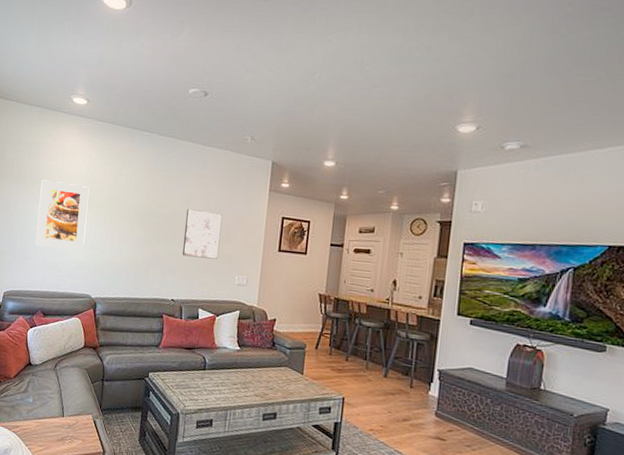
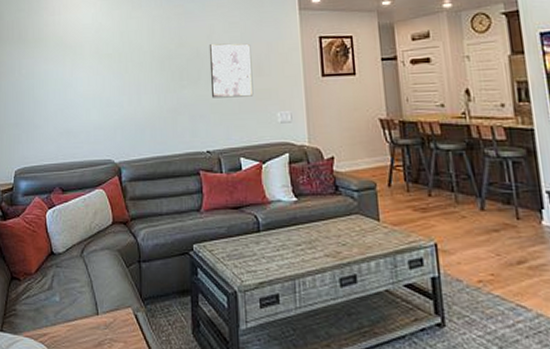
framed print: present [35,179,90,250] -> none [45,37,99,112]

